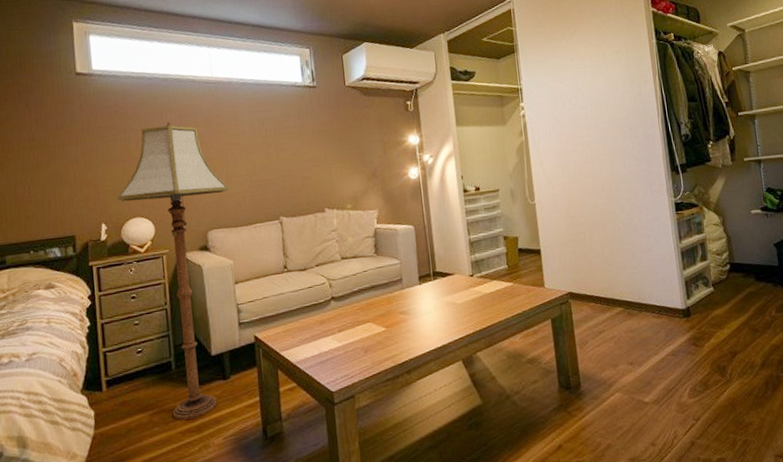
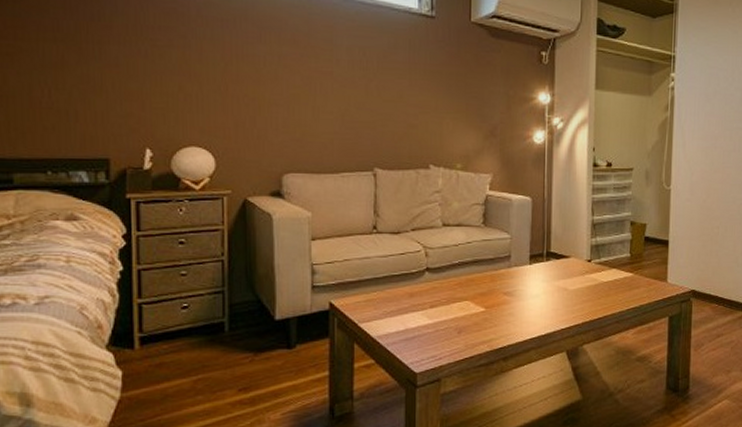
floor lamp: present [117,122,229,420] -> none [169,33,313,391]

